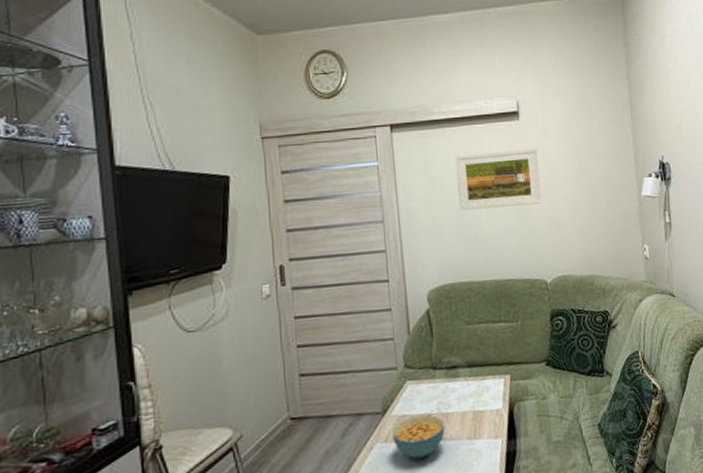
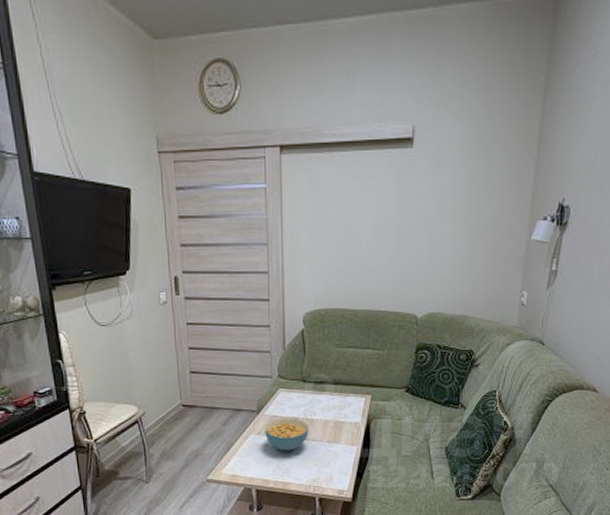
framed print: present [455,148,542,211] -> none [341,180,428,240]

